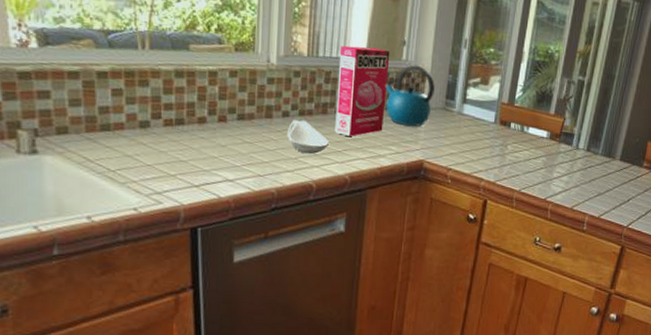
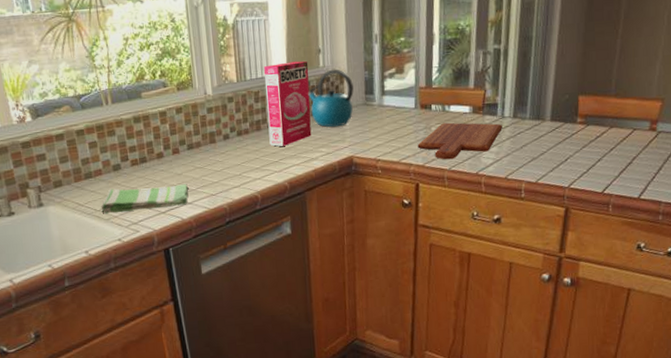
dish towel: none [116,148,231,182] -> present [101,184,188,214]
spoon rest: present [286,120,329,154] -> none [229,140,266,169]
cutting board: none [491,143,576,182] -> present [417,122,502,160]

